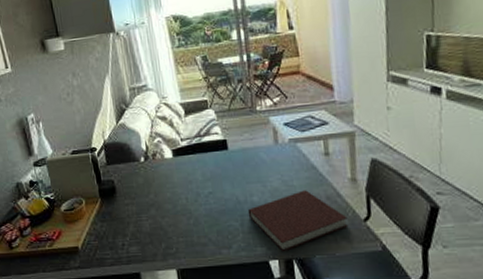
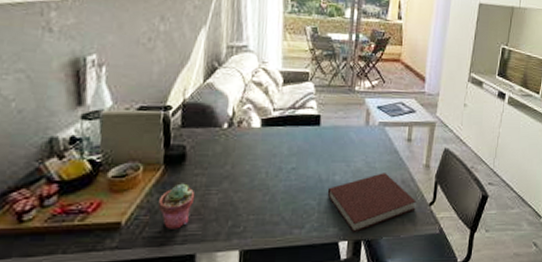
potted succulent: none [102,212,130,252] -> present [158,183,195,229]

